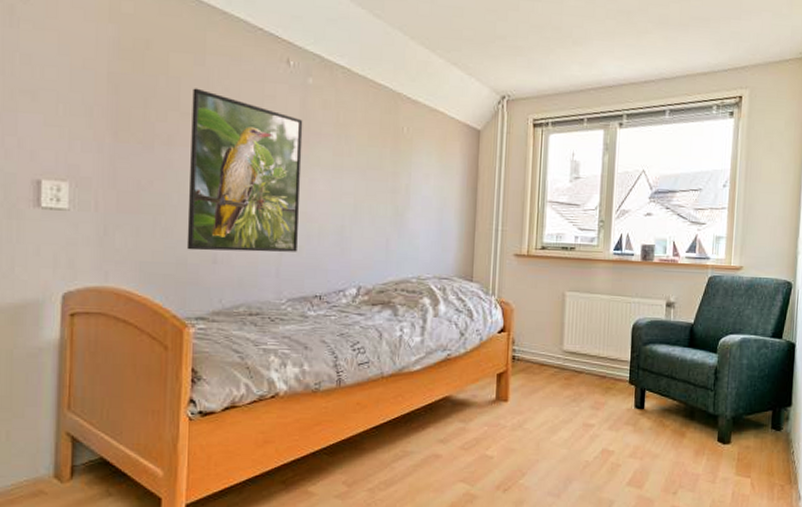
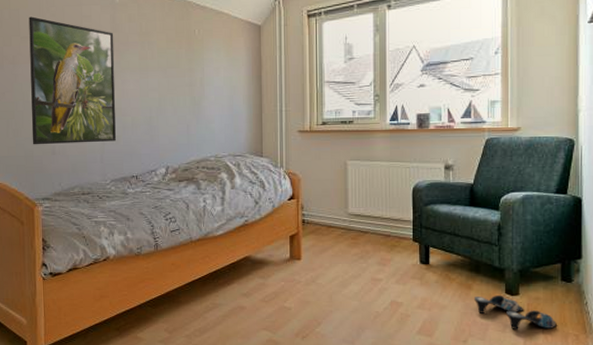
slippers: none [687,444,764,480] -> present [475,296,557,329]

